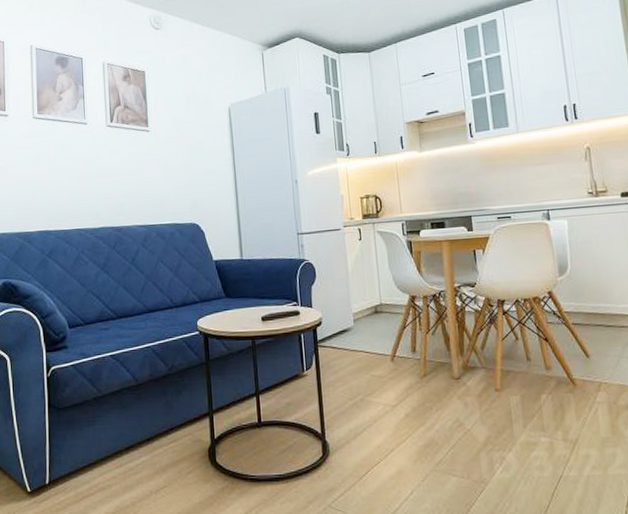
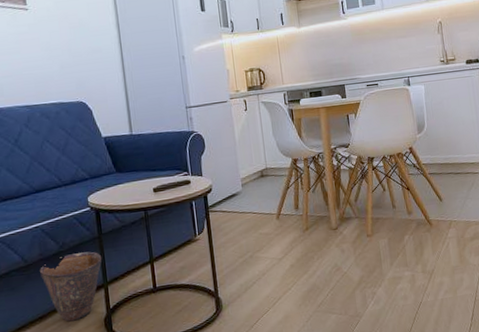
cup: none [149,377,209,447] -> present [40,251,102,322]

